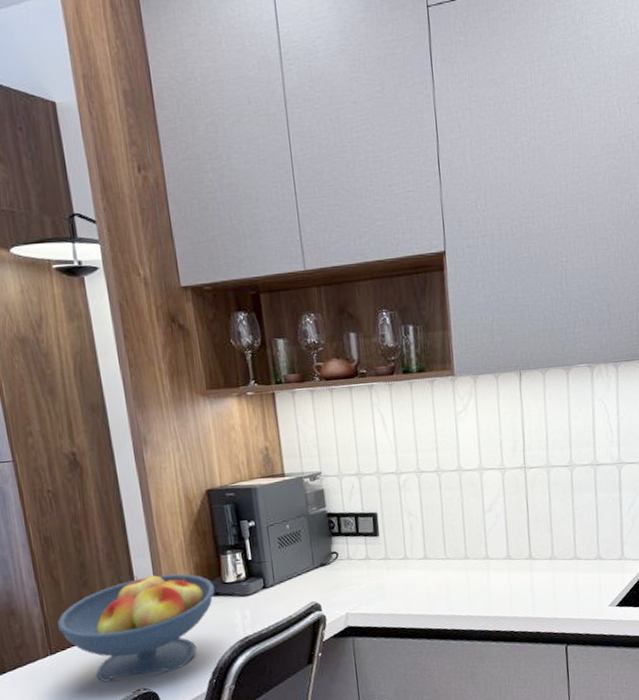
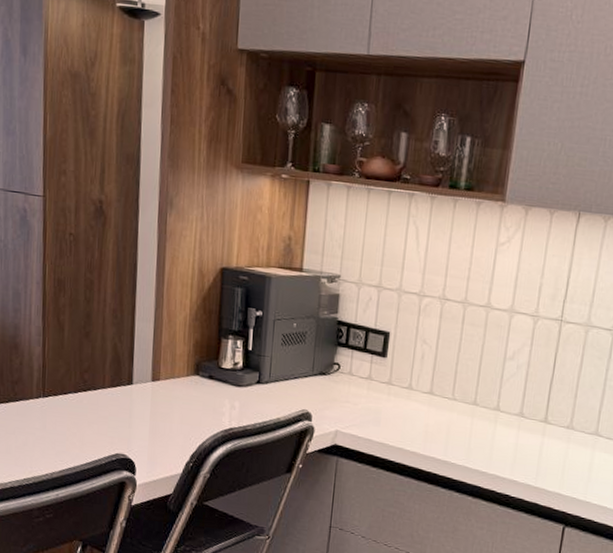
fruit bowl: present [58,574,215,683] -> none [55,338,210,445]

